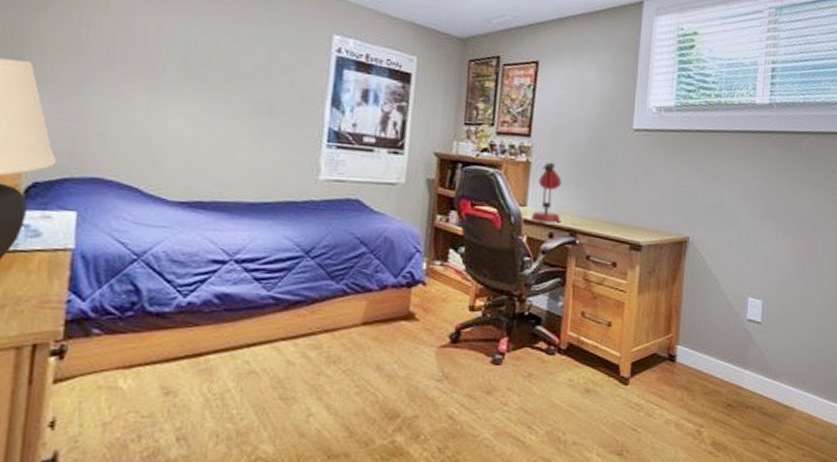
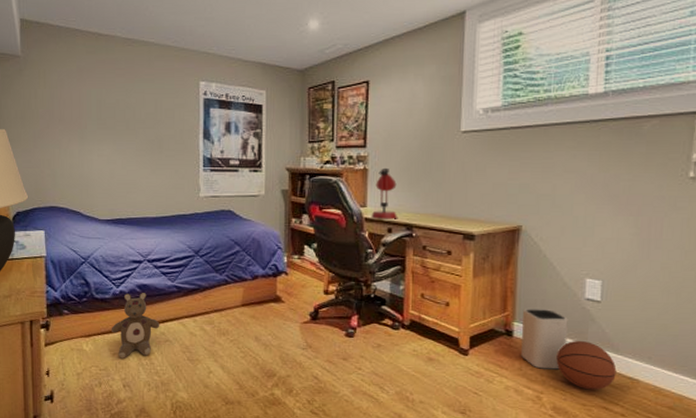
stuffed bear: none [166,305,244,399] -> present [111,293,160,358]
trash can: none [683,329,730,399] -> present [521,308,568,370]
basketball: none [717,365,774,421] -> present [556,340,617,390]

